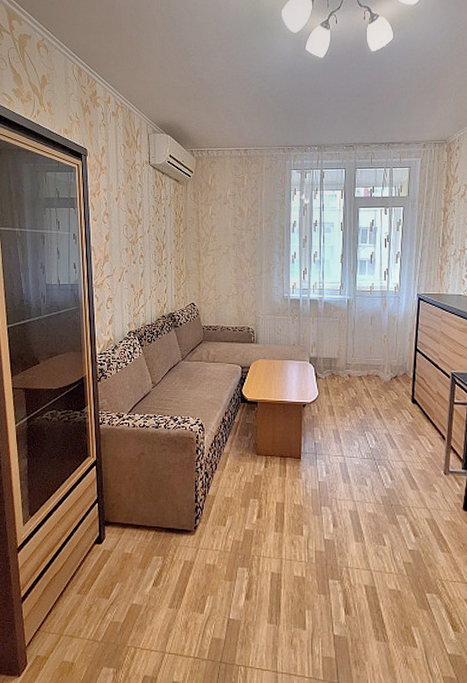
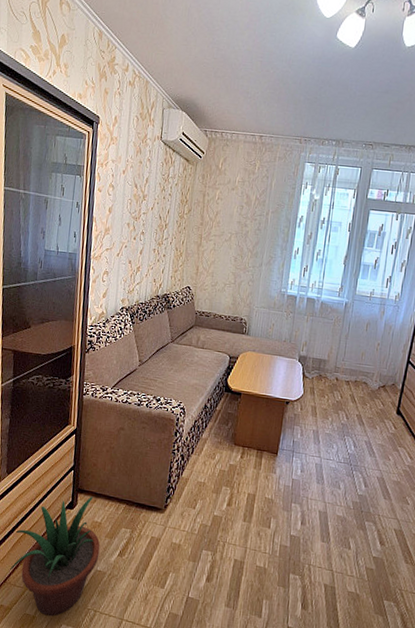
potted plant: none [43,527,133,660] -> present [10,496,100,617]

